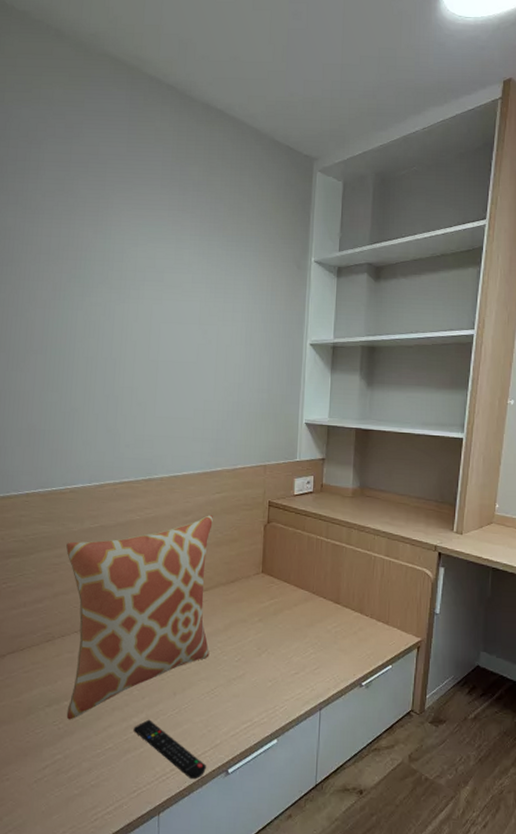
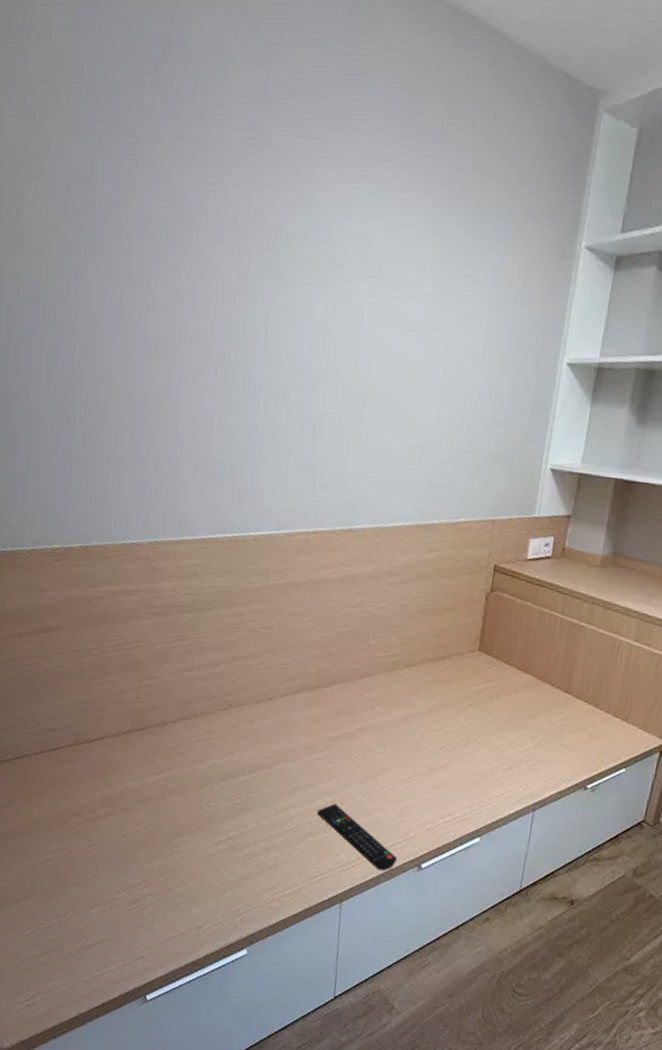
pillow: present [66,515,213,720] -> none [243,577,424,796]

